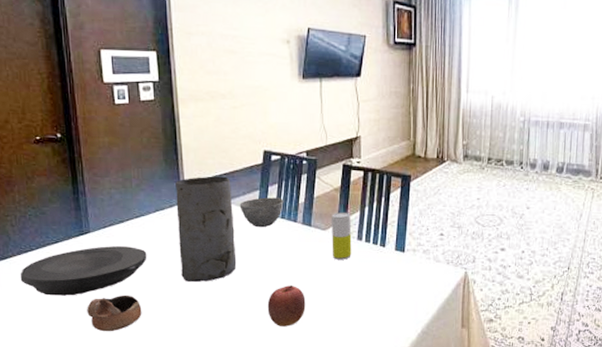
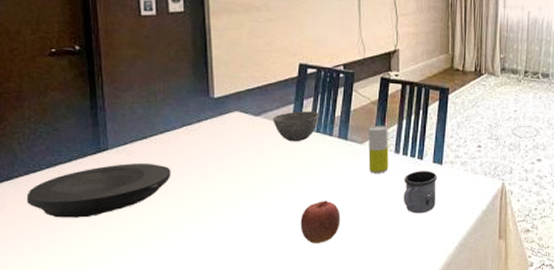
cup: present [87,295,142,332] -> none [102,215,164,255]
vase: present [175,176,237,282] -> none [204,89,268,199]
mug: none [366,258,399,300] -> present [403,171,437,213]

